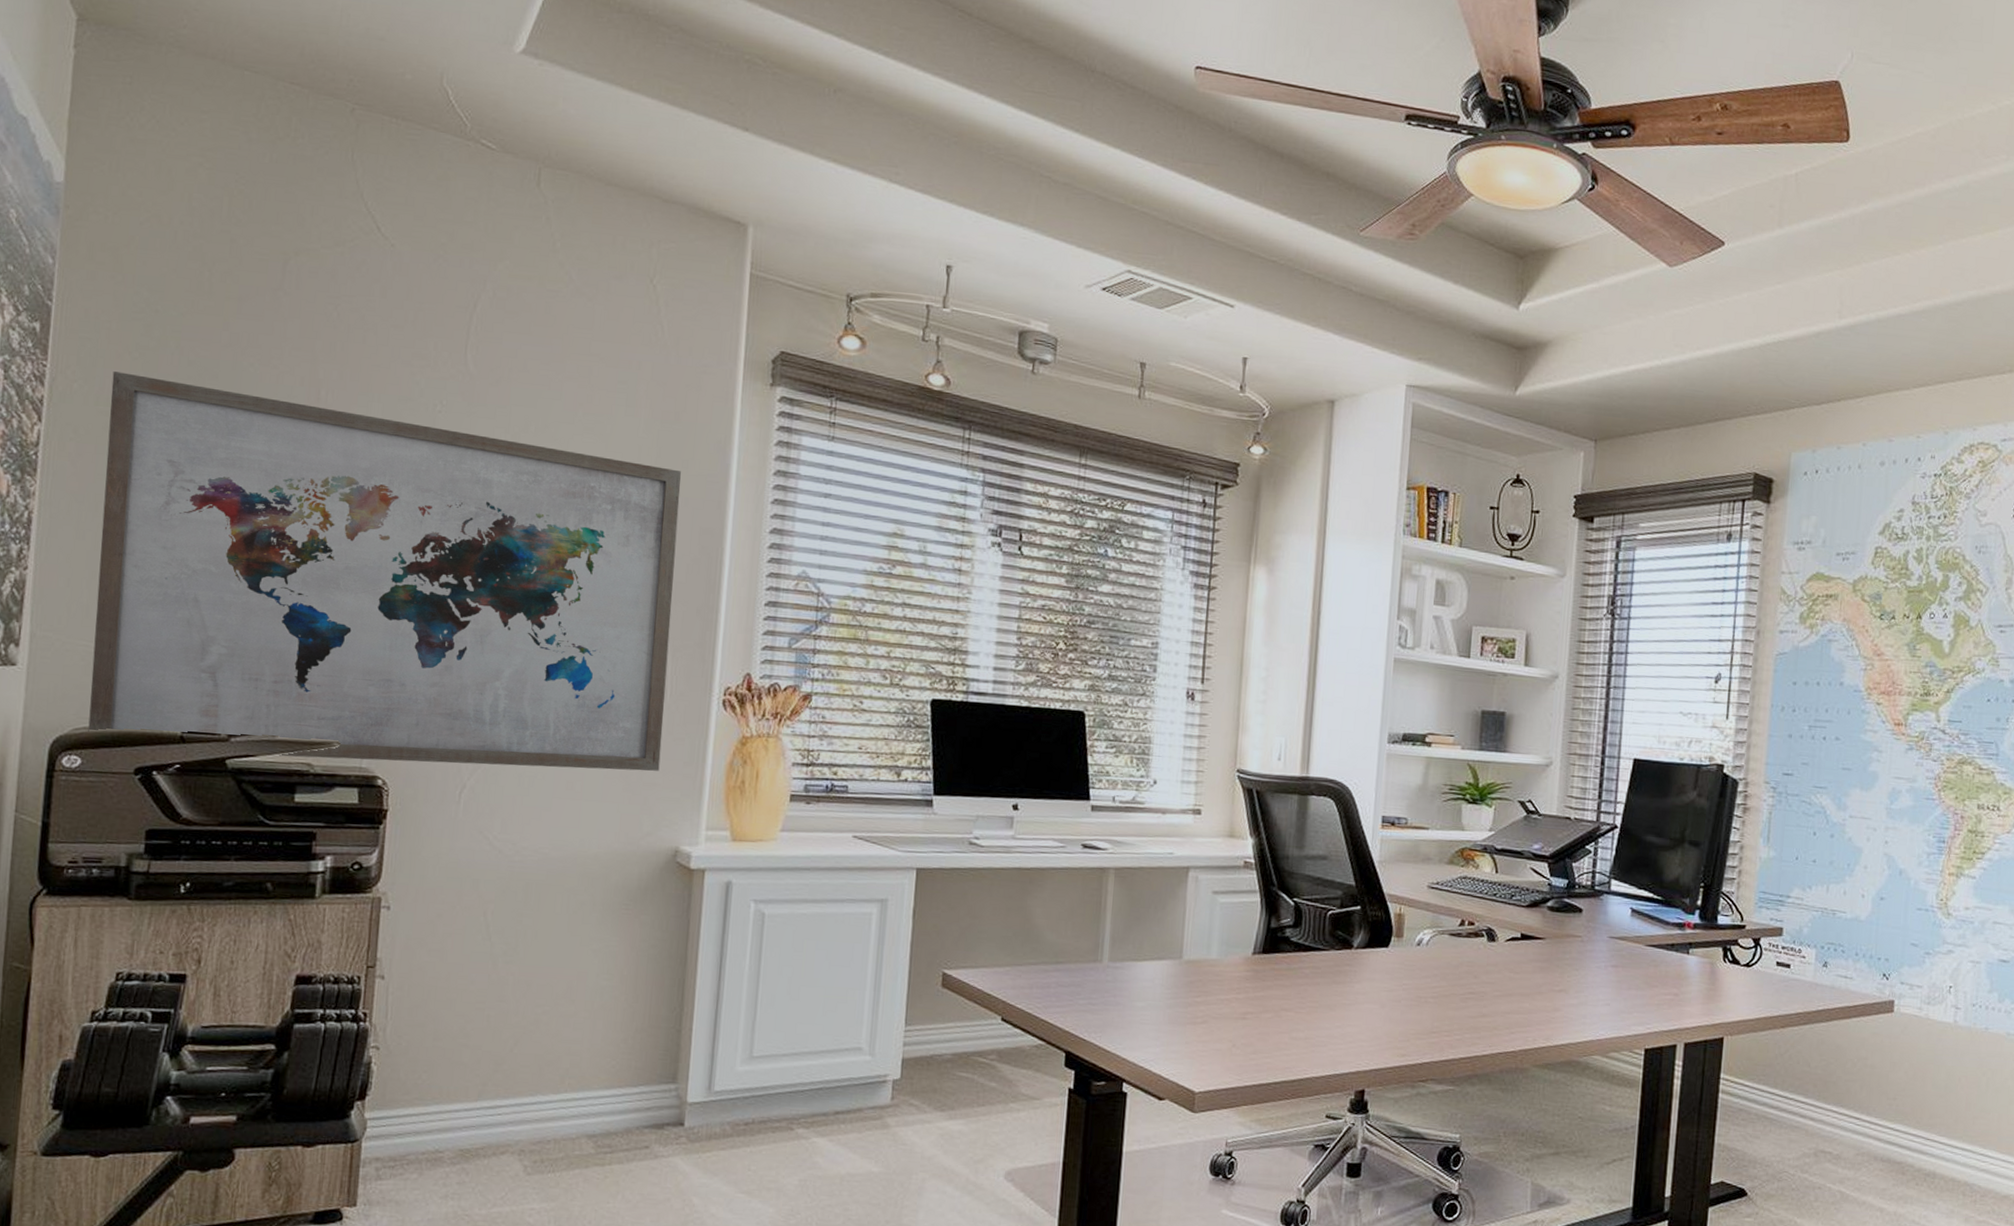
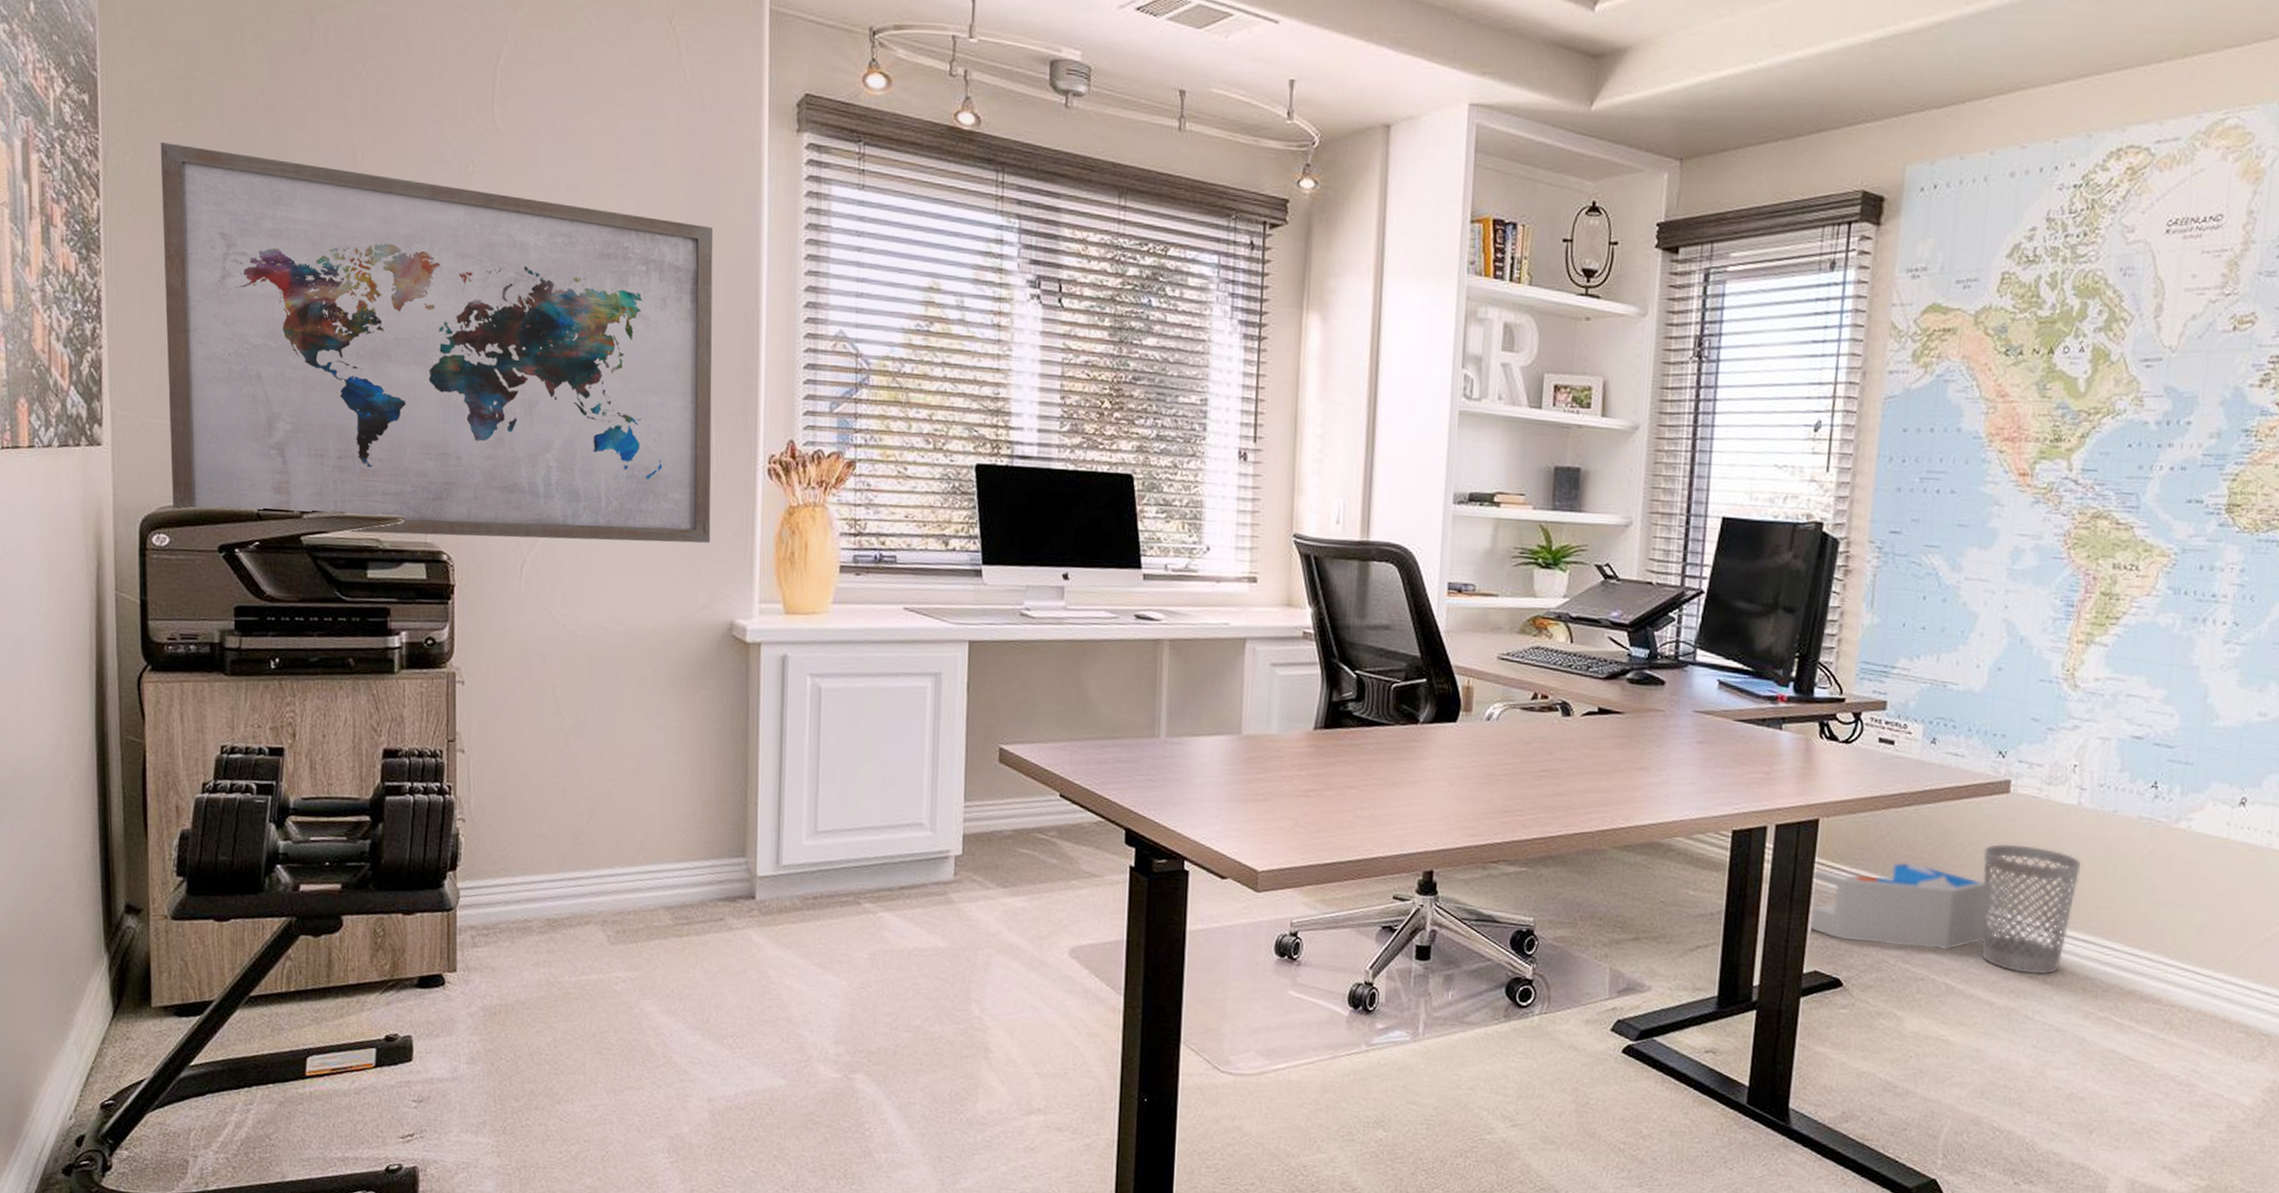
storage bin: none [1717,1078,1887,1160] -> present [1810,863,2000,950]
wastebasket: none [1871,1059,1959,1182] -> present [1981,843,2082,975]

